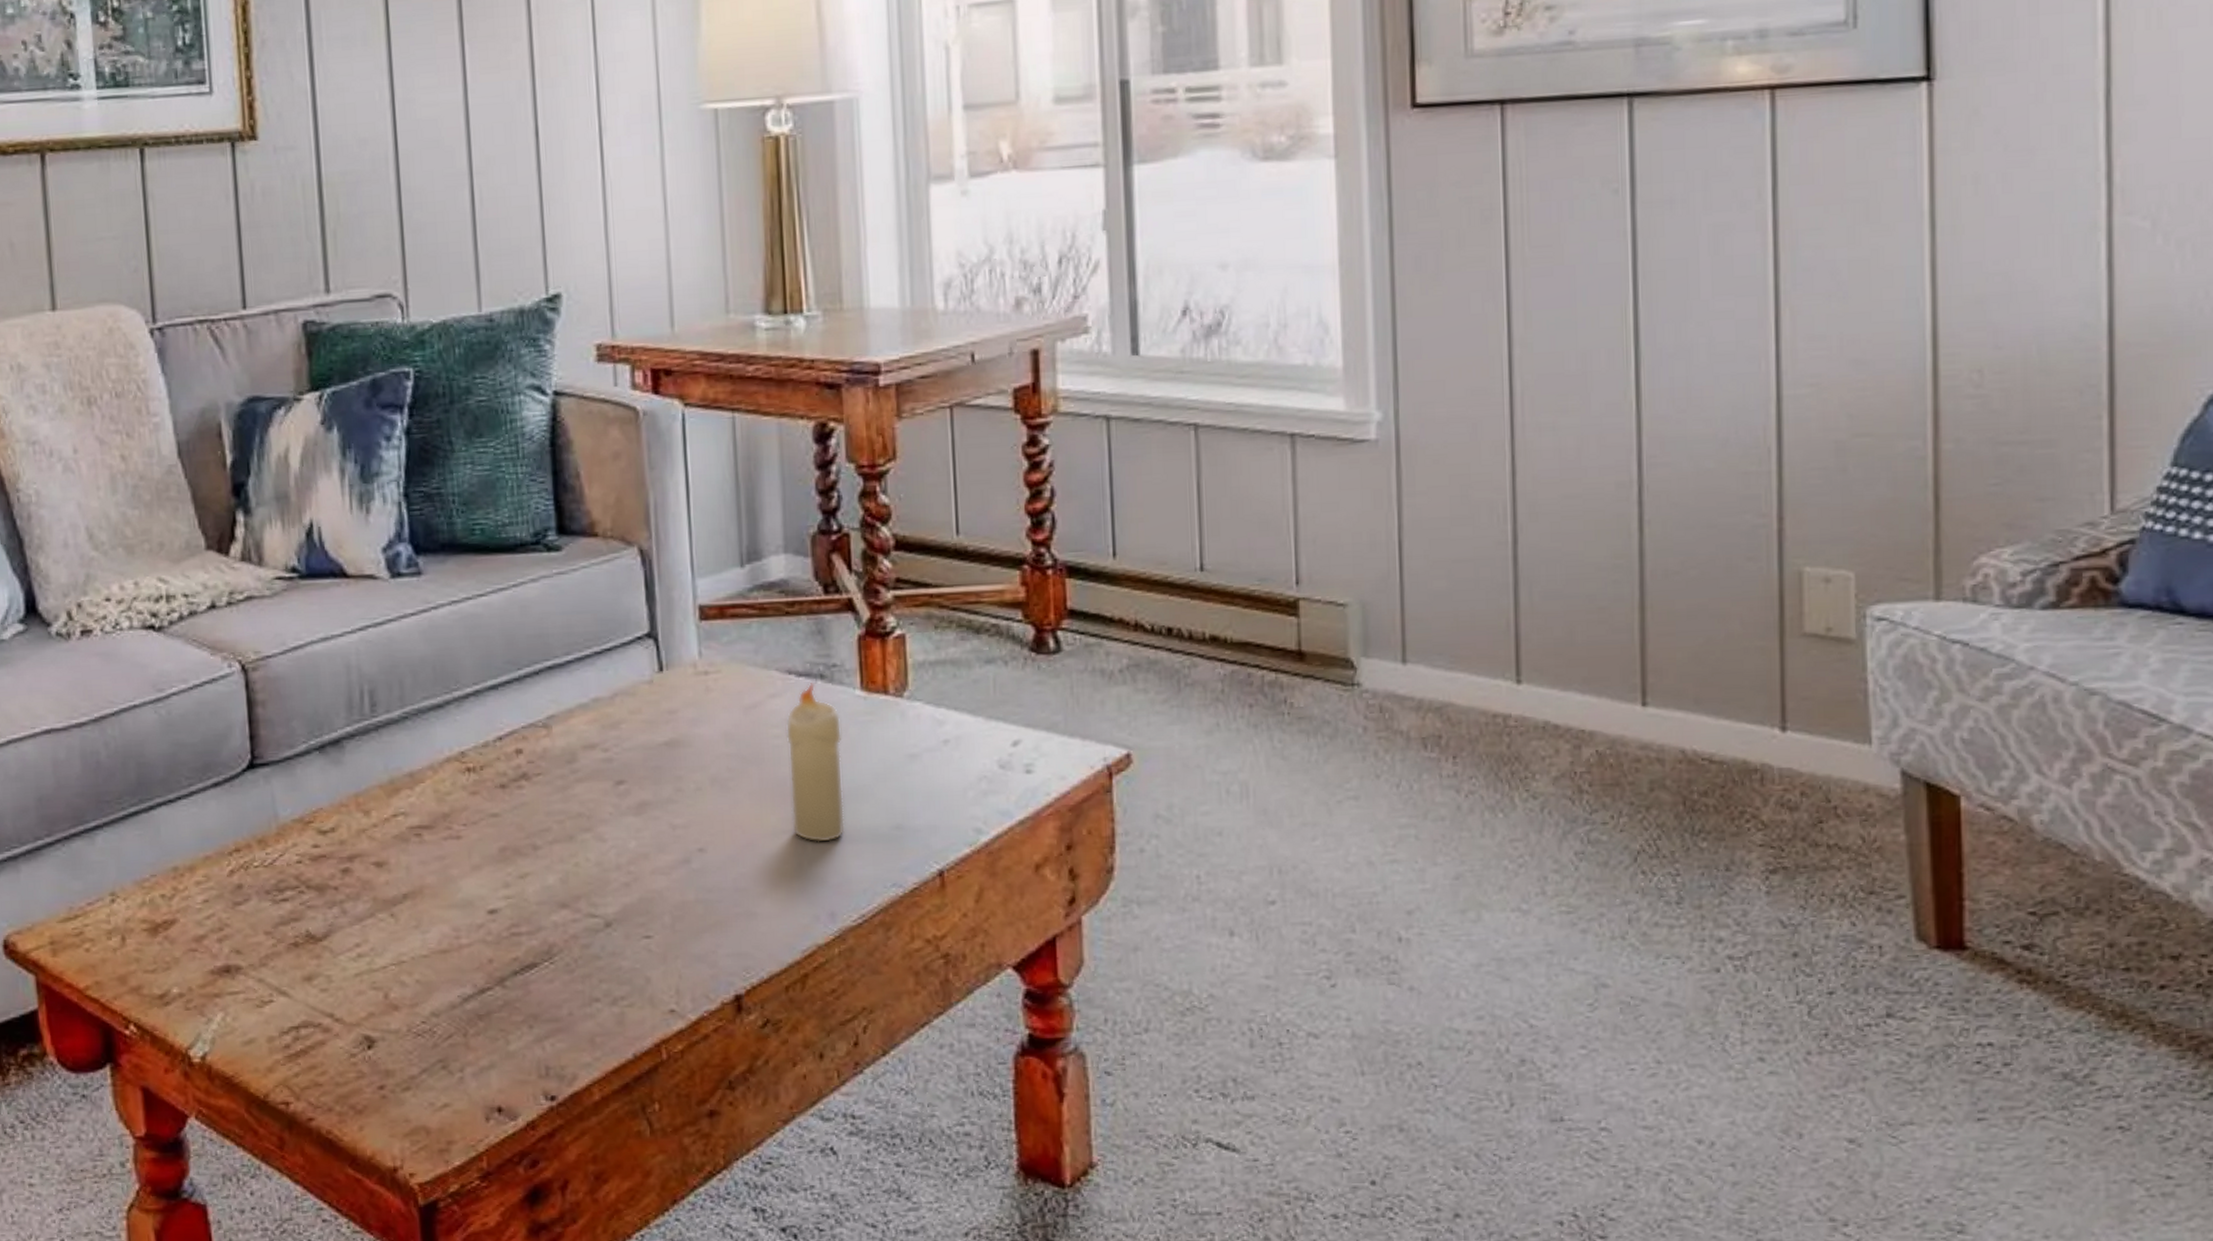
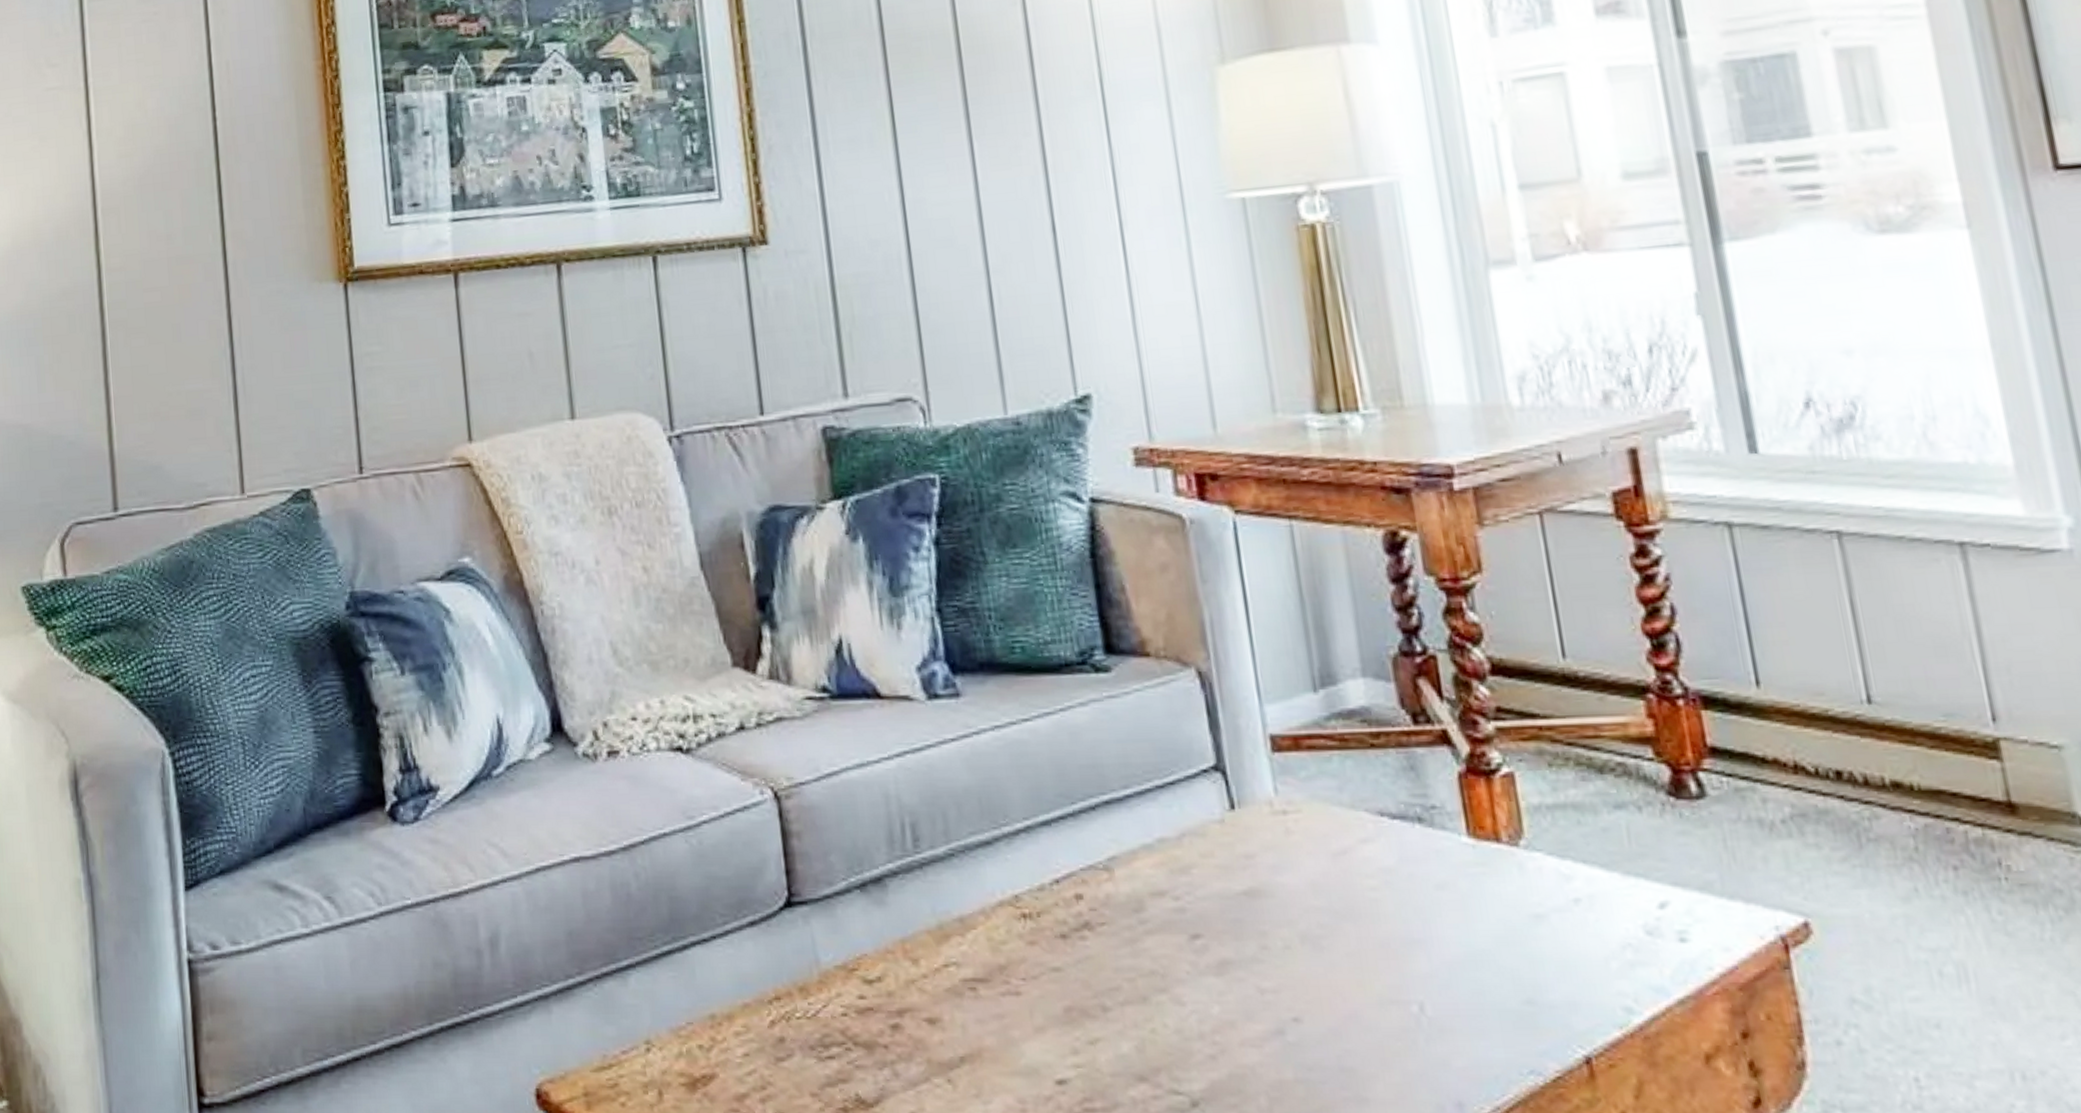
candle: present [785,683,845,842] -> none [1382,827,1465,1016]

